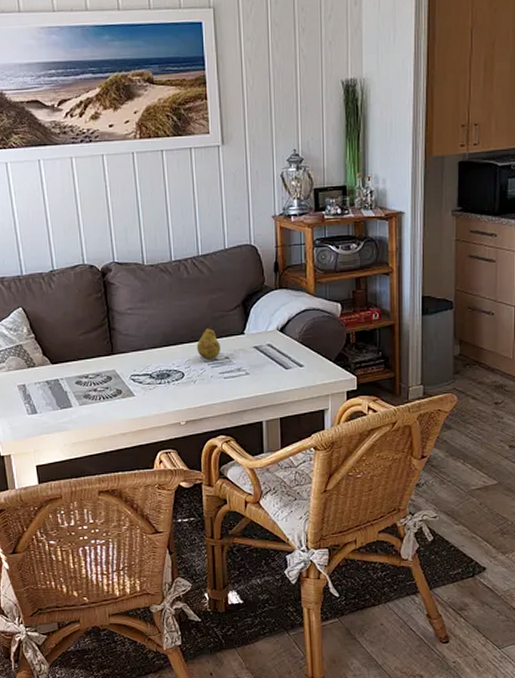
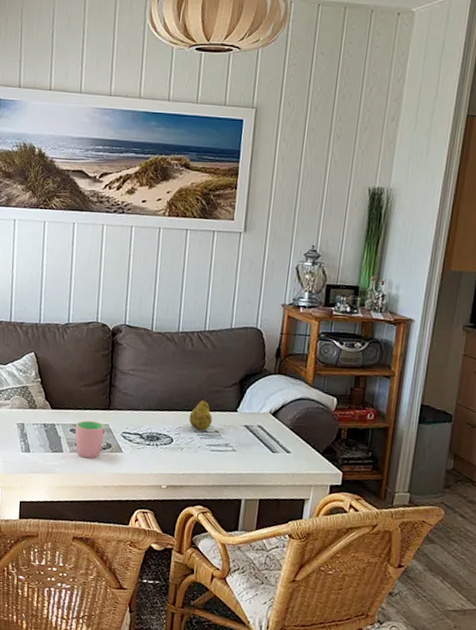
cup: none [81,369,113,409] -> present [75,420,105,459]

